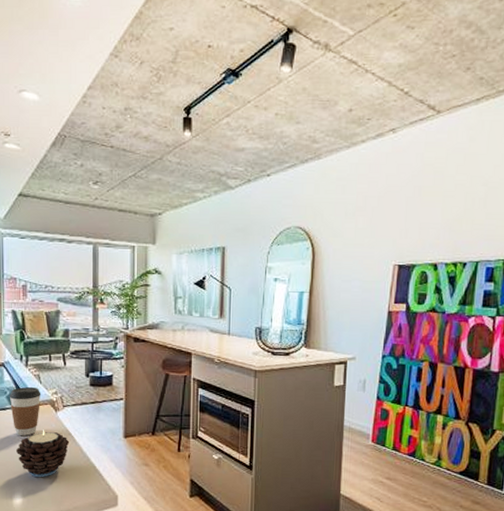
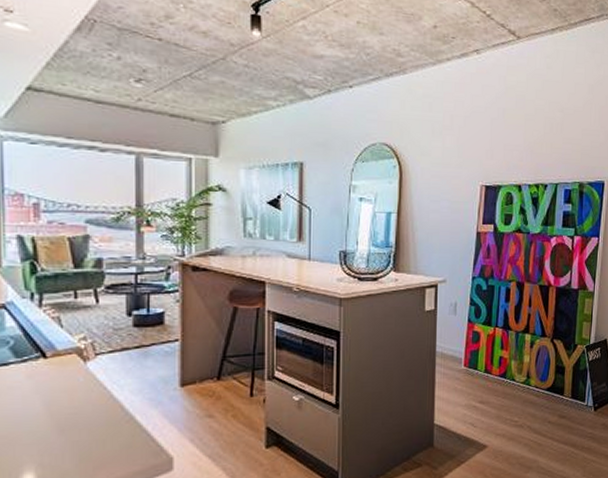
coffee cup: present [9,387,41,436] -> none [13,333,63,396]
candle: present [15,429,70,478] -> none [24,386,105,449]

